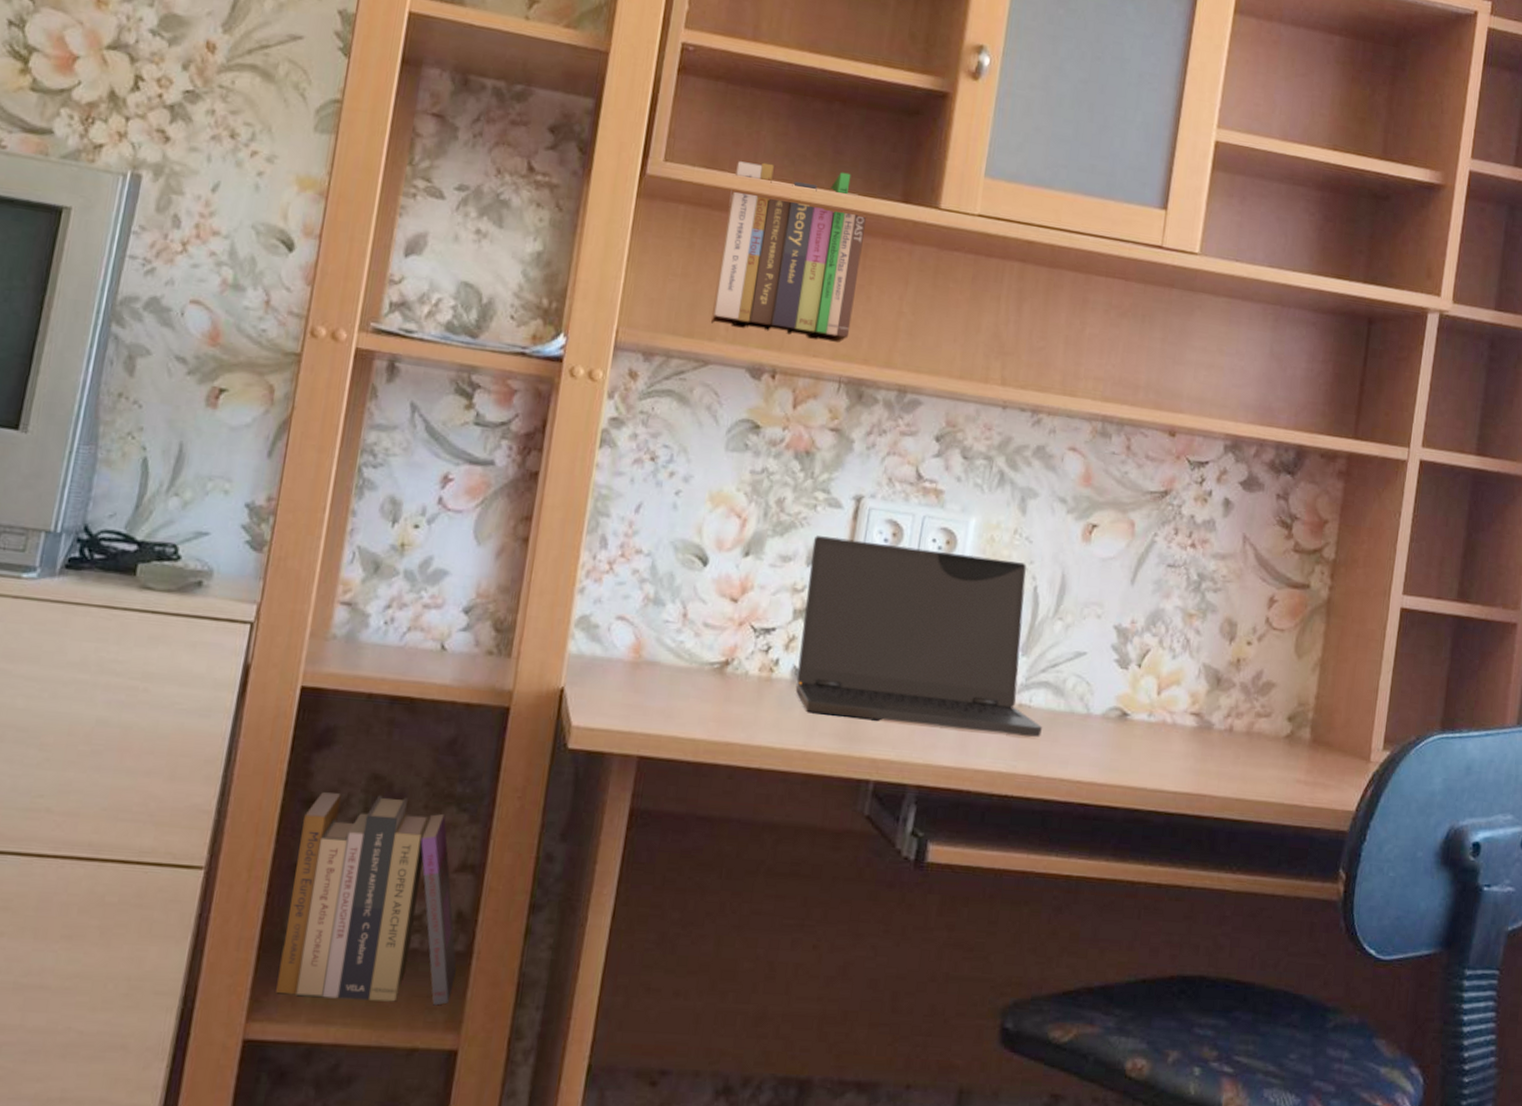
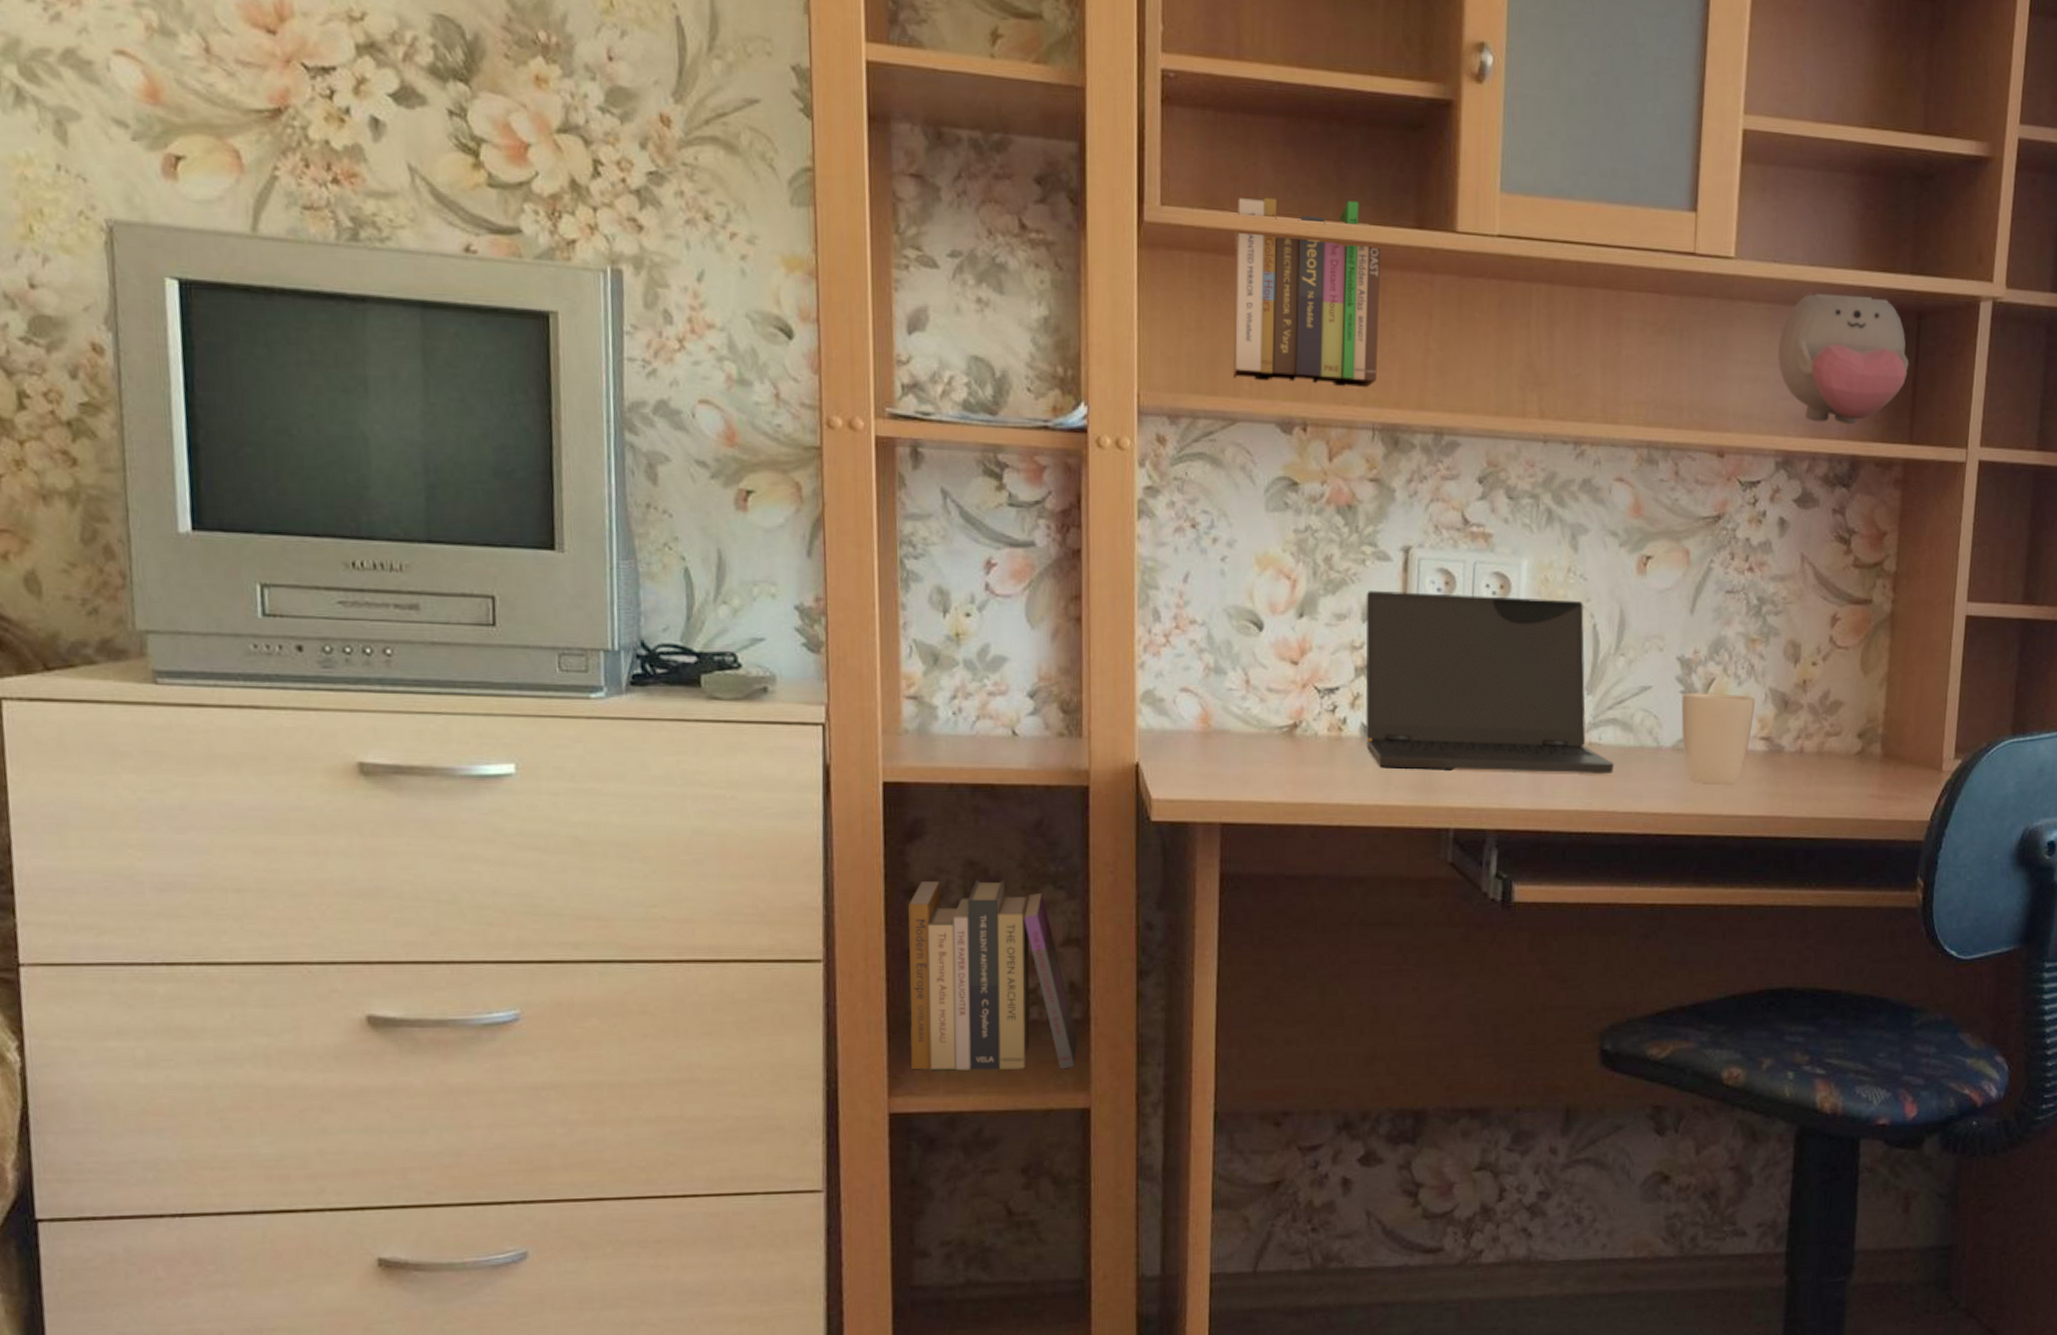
mug: none [1112,661,1189,759] -> present [1681,693,1756,785]
plush toy: none [1233,291,1358,416] -> present [1778,292,1909,425]

